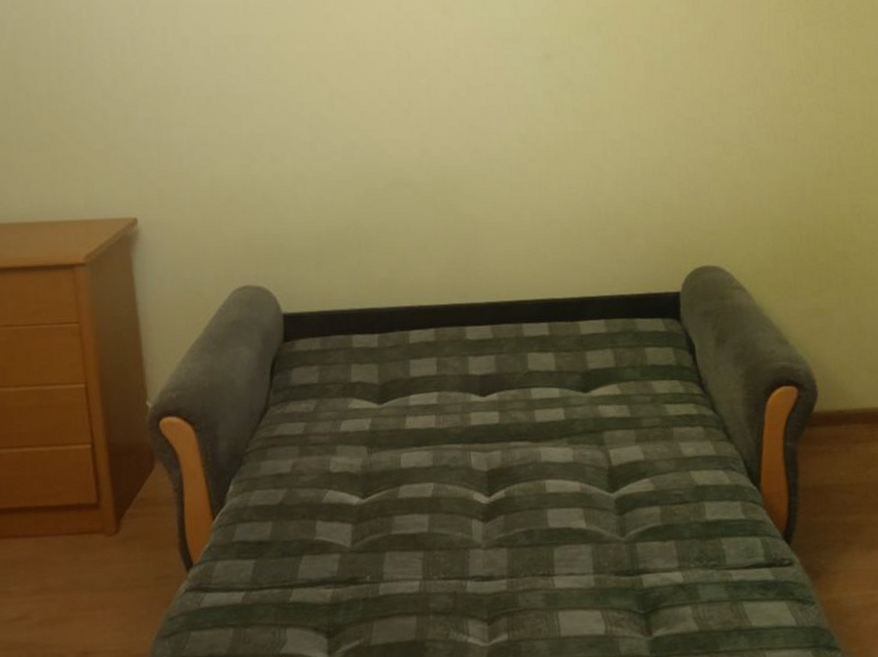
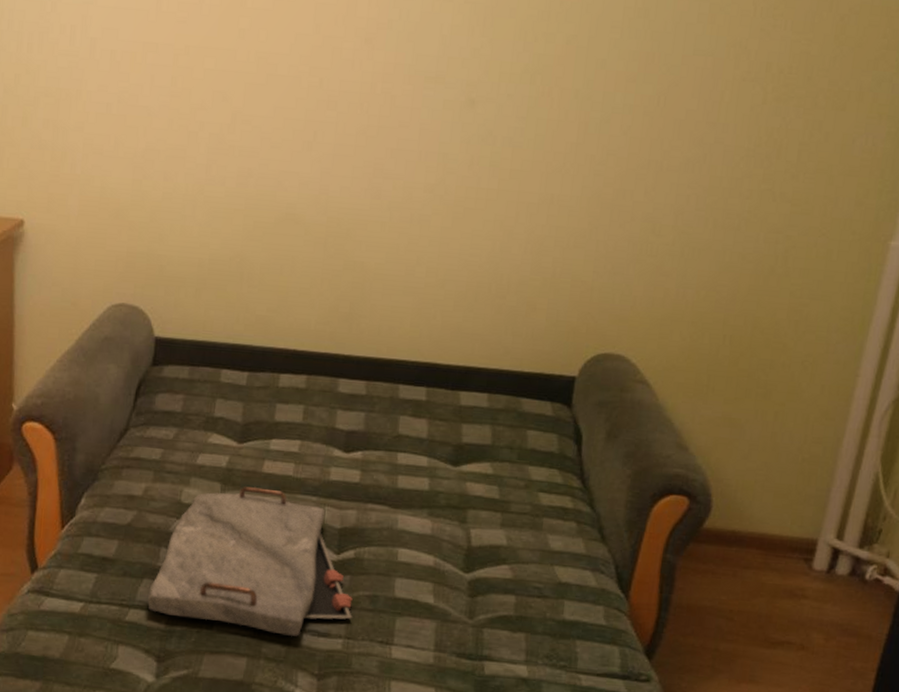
serving tray: none [309,443,512,588] -> present [148,486,353,637]

